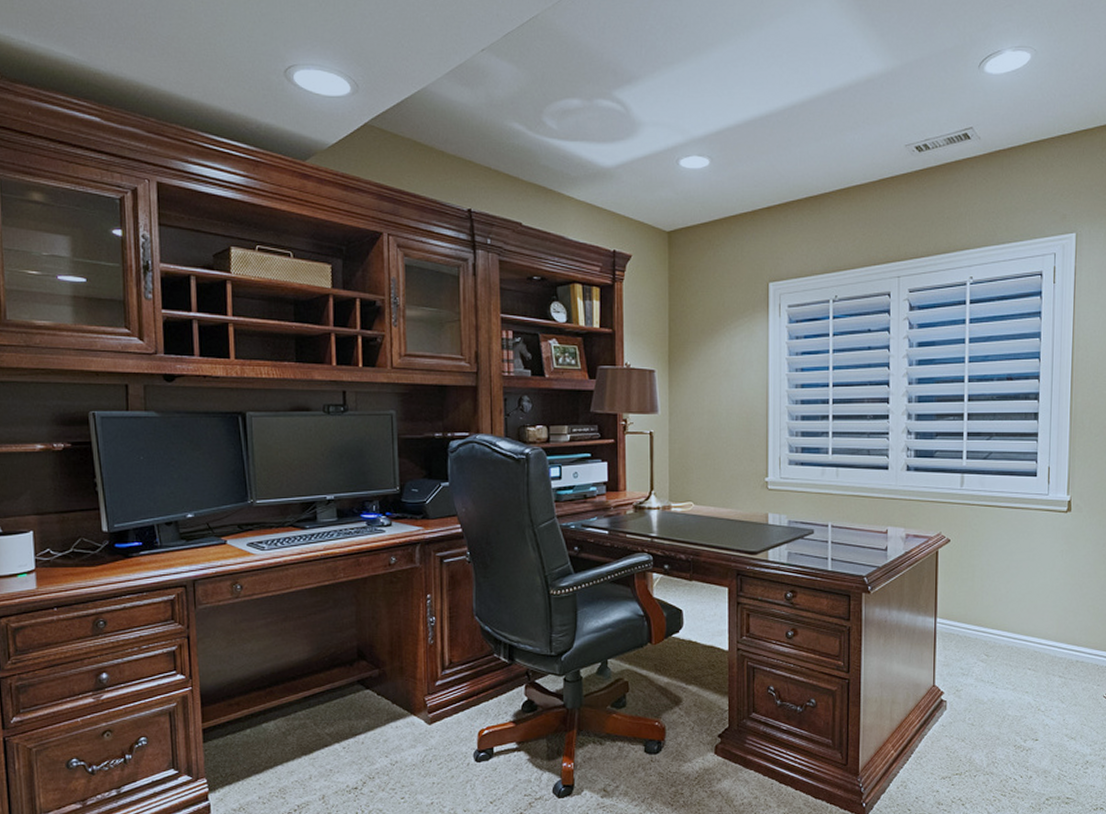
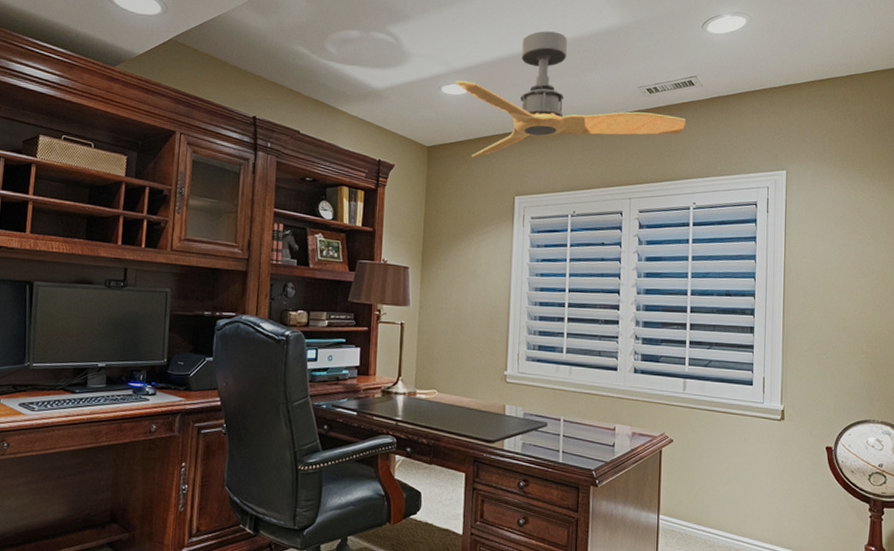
ceiling fan: none [695,84,962,240] -> present [455,31,687,157]

